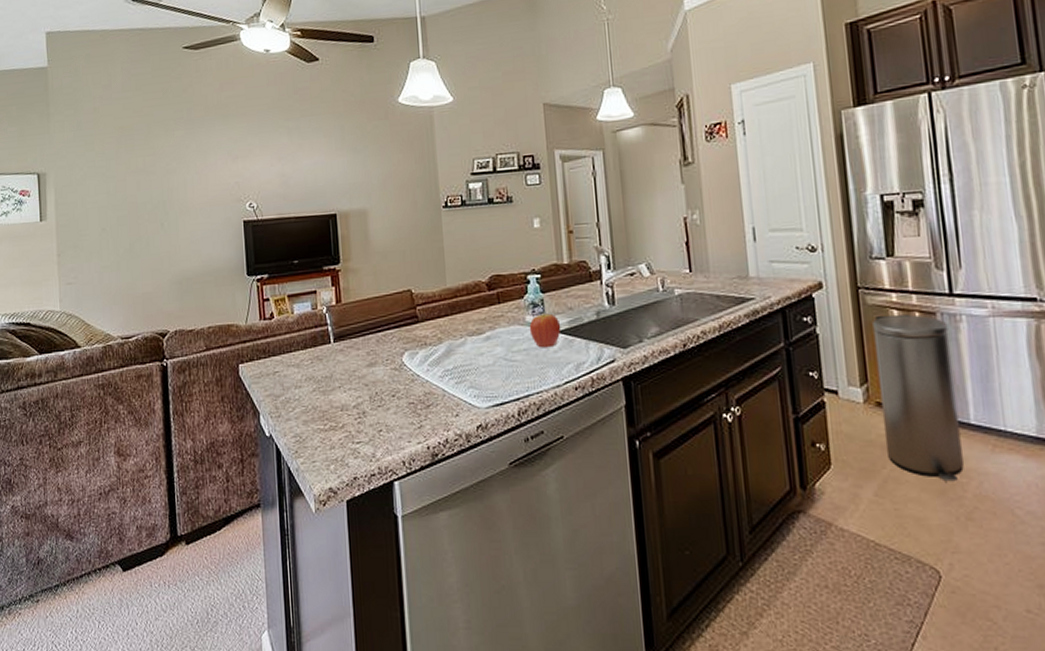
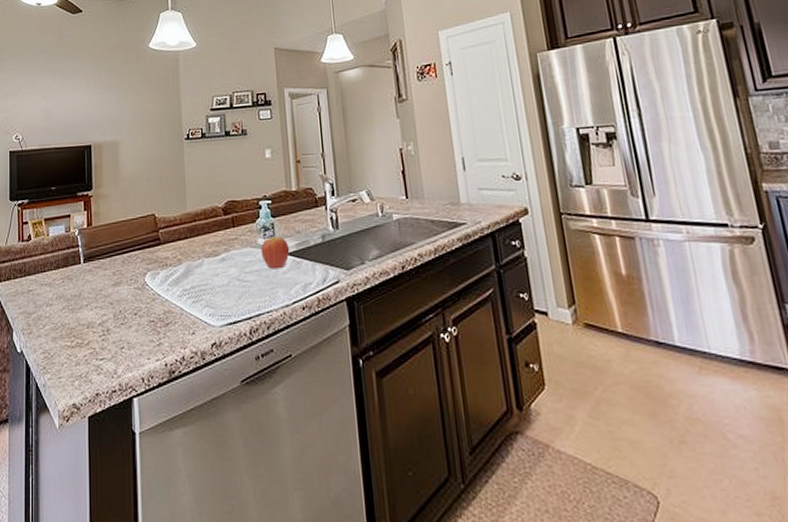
pedal bin: present [872,313,964,482] -> none [576,238,673,404]

